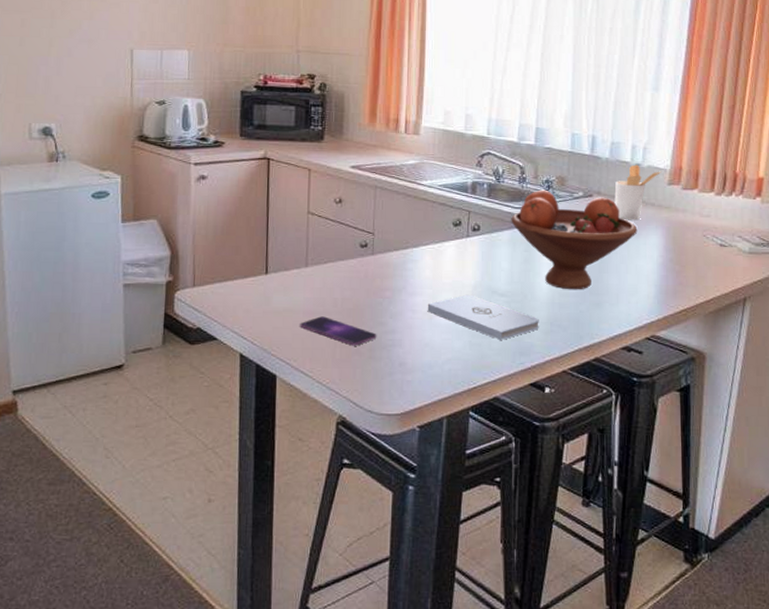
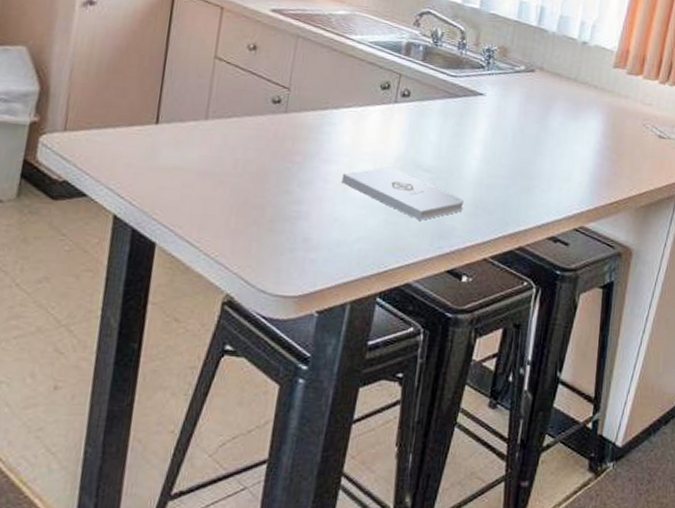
smartphone: present [300,316,377,346] -> none [190,178,281,216]
fruit bowl: present [511,189,638,290] -> none [445,58,578,172]
utensil holder: present [614,164,662,221] -> none [556,42,608,102]

